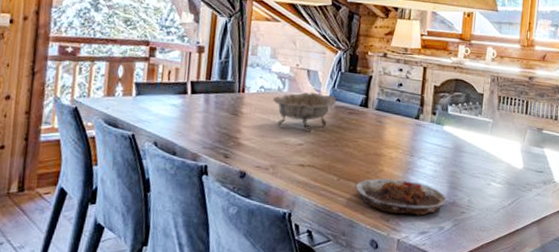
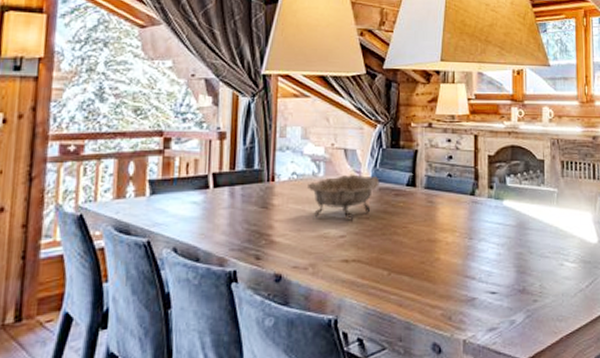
plate: present [355,178,447,216] -> none [409,268,515,310]

